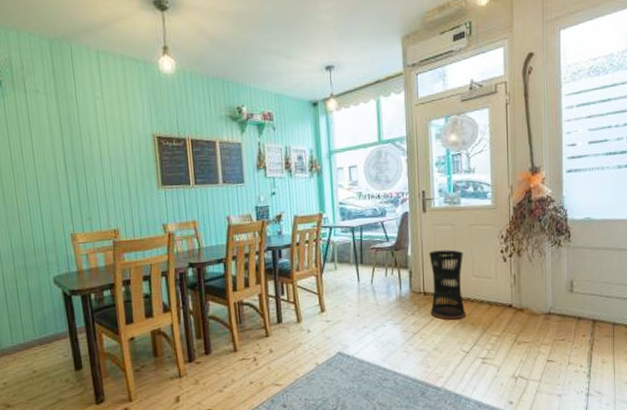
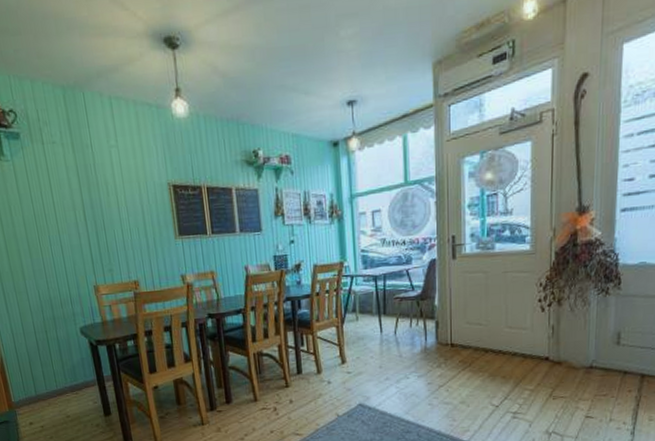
umbrella stand: present [429,249,466,320] -> none [457,299,497,373]

